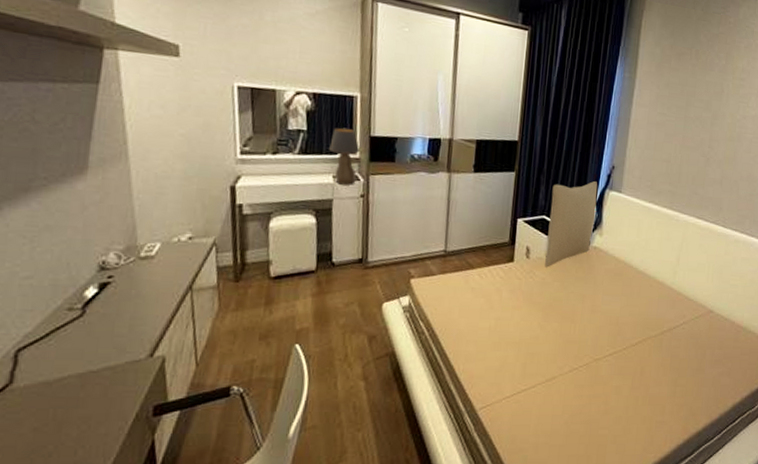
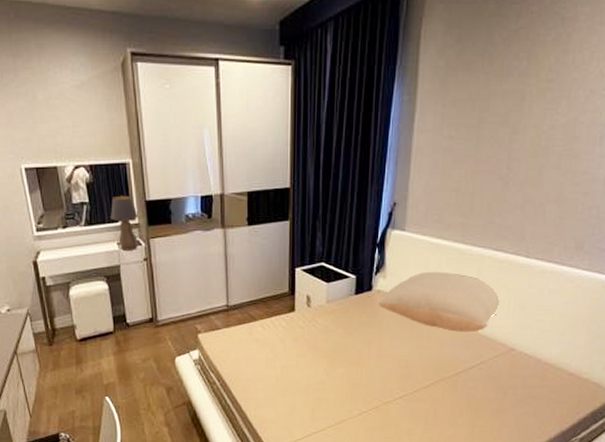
pillow: present [545,181,598,268] -> none [327,222,379,315]
pillow: none [593,232,701,293] -> present [378,271,499,332]

